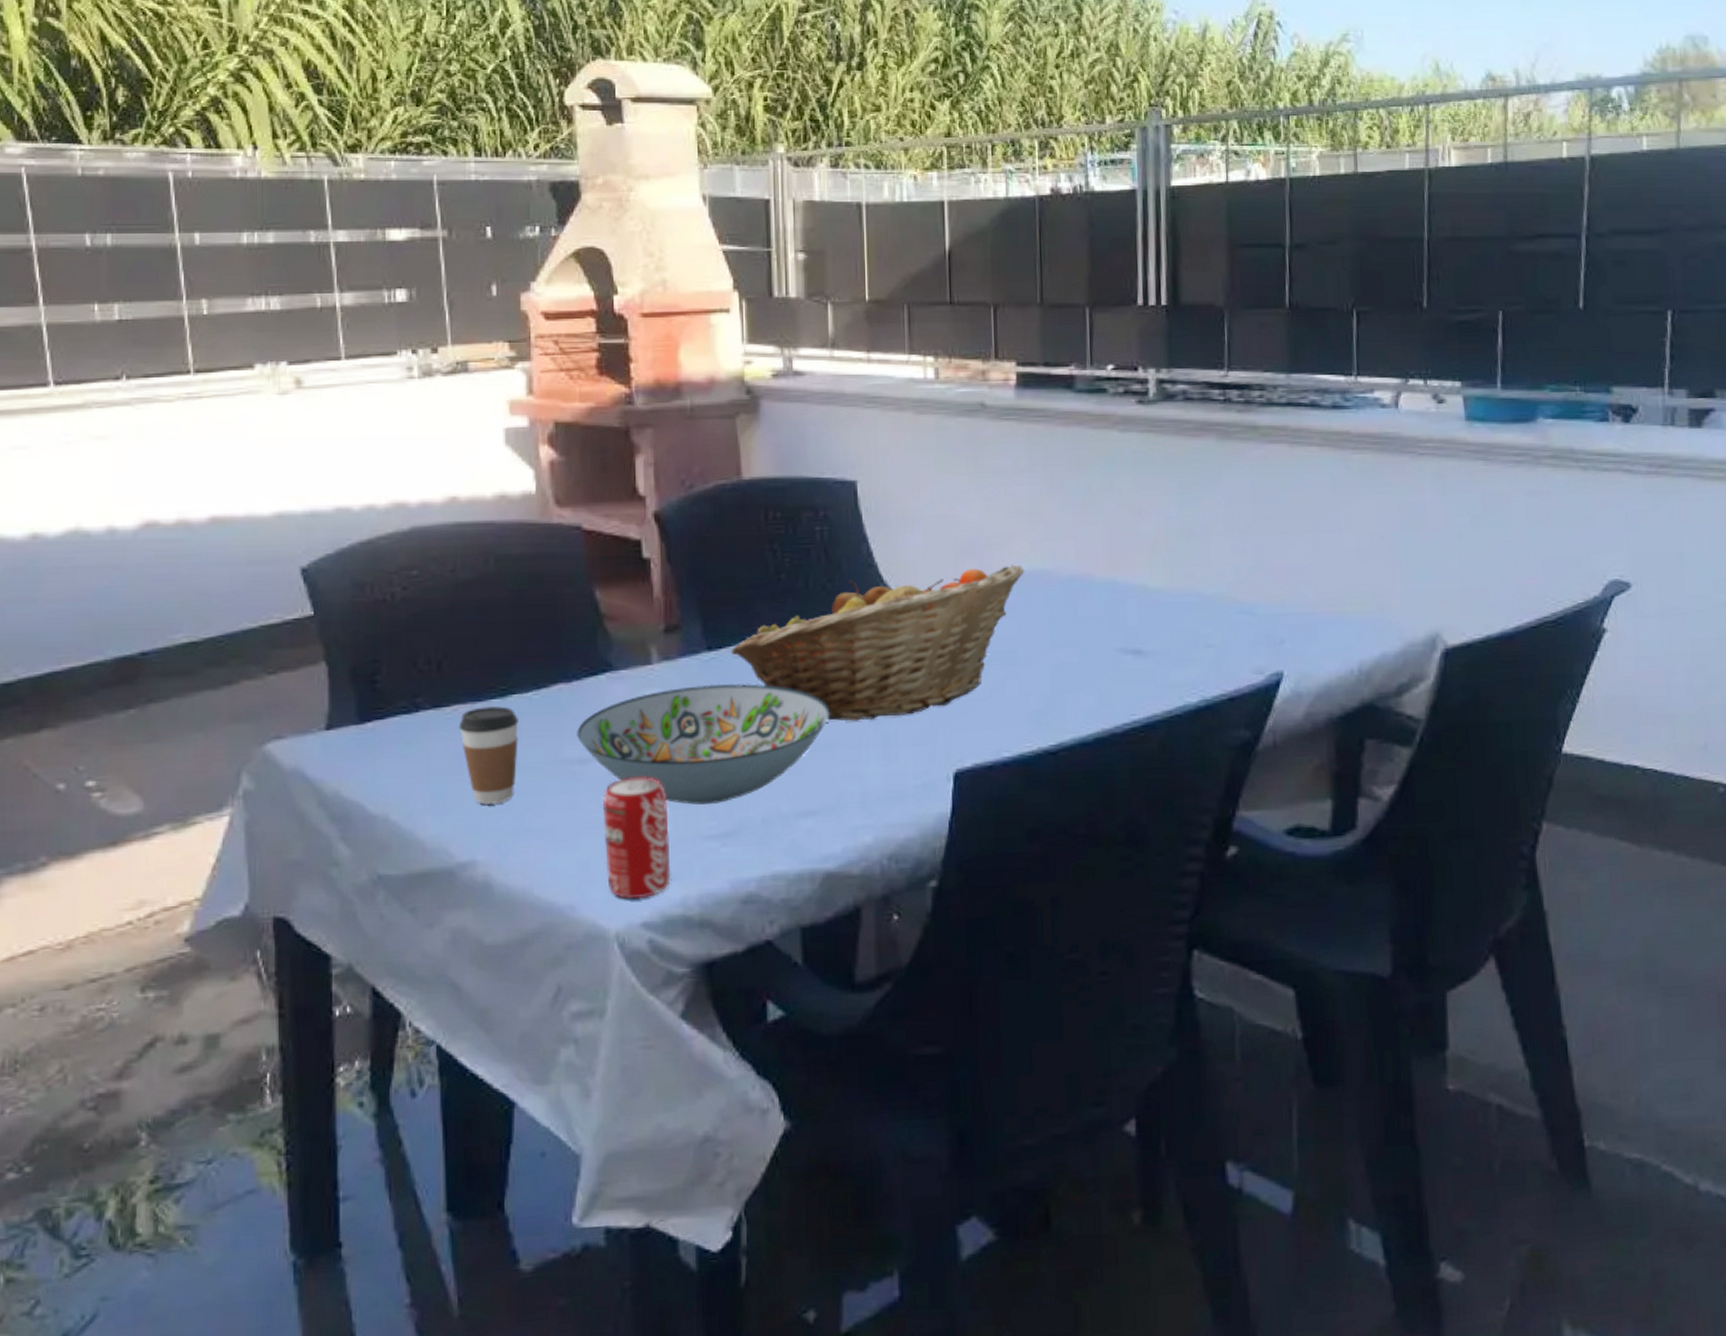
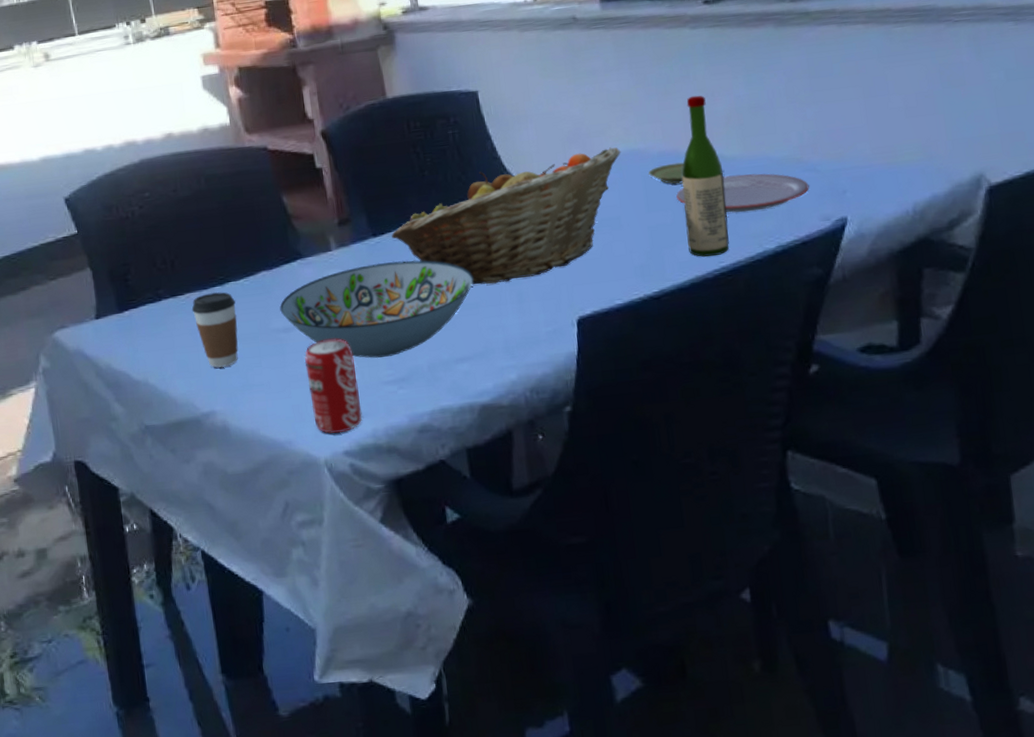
plate: none [1054,590,1099,616] -> present [648,162,684,185]
plate: none [1087,610,1243,656] -> present [676,173,809,213]
wine bottle: none [1094,511,1145,706] -> present [681,95,729,257]

